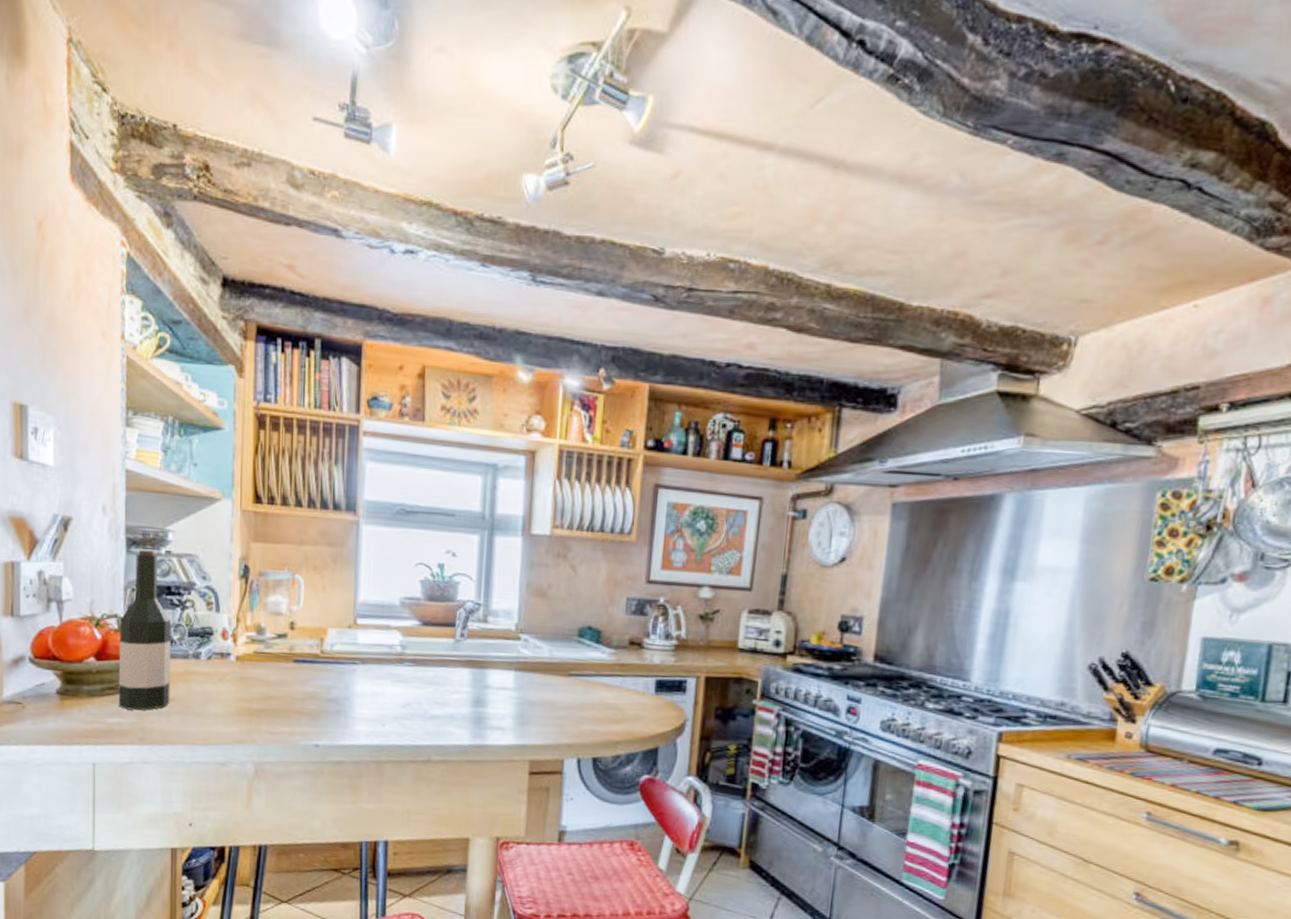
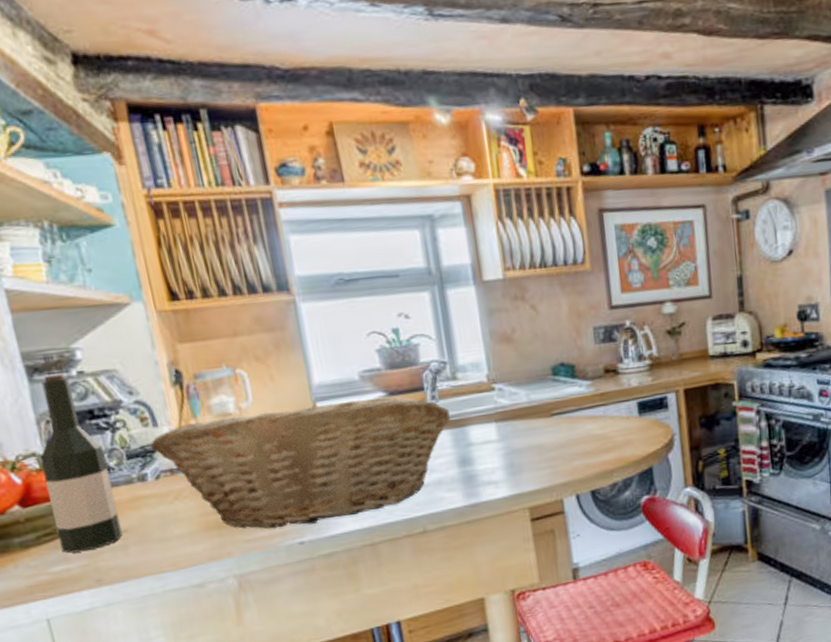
fruit basket: none [210,615,475,730] -> present [151,396,452,529]

